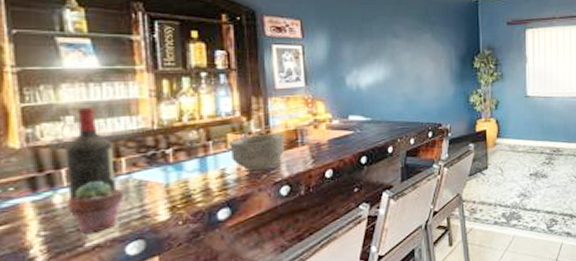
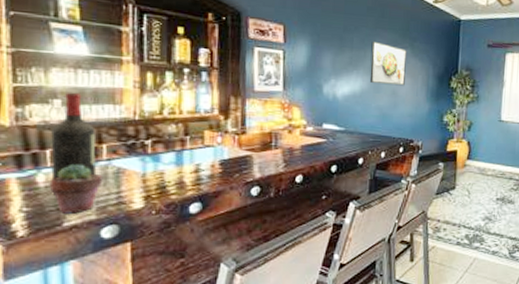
bowl: present [228,133,285,171] -> none [204,133,260,170]
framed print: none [391,28,428,71] -> present [369,41,407,86]

